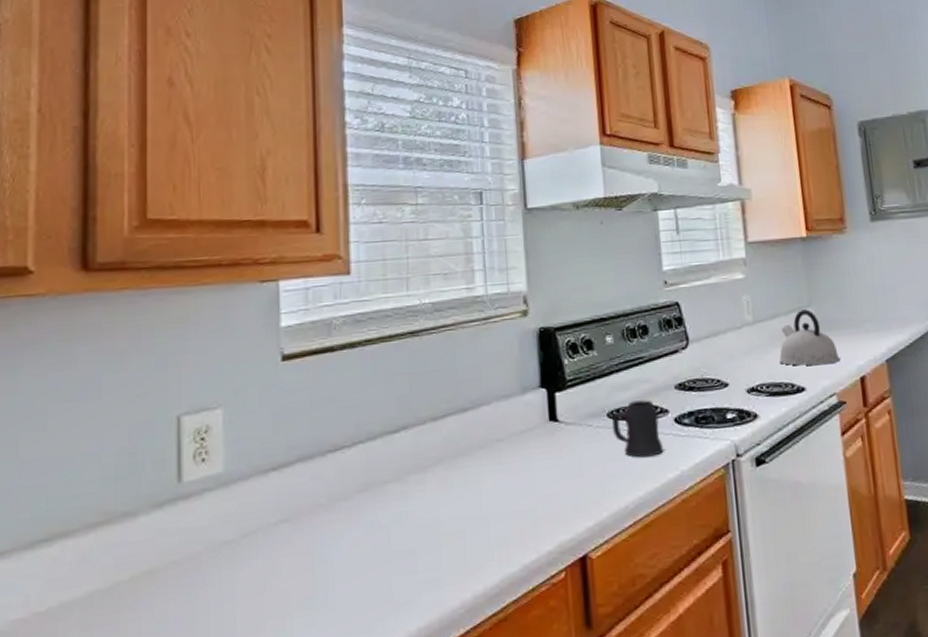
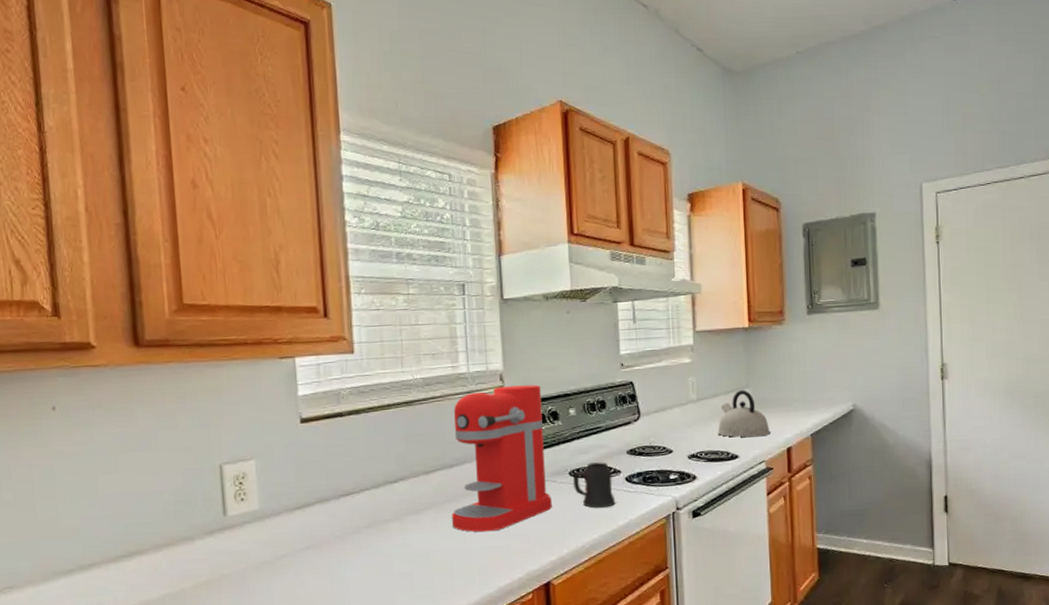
coffee maker: none [465,308,588,493] -> present [452,384,552,532]

